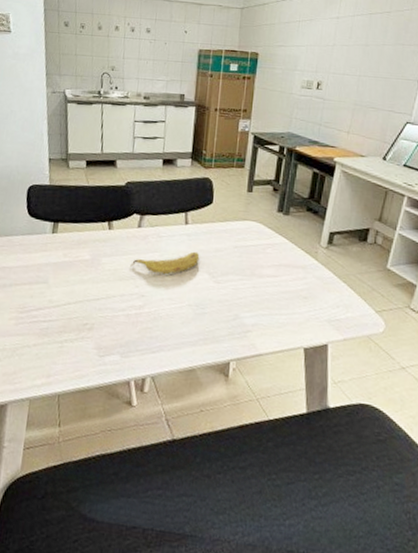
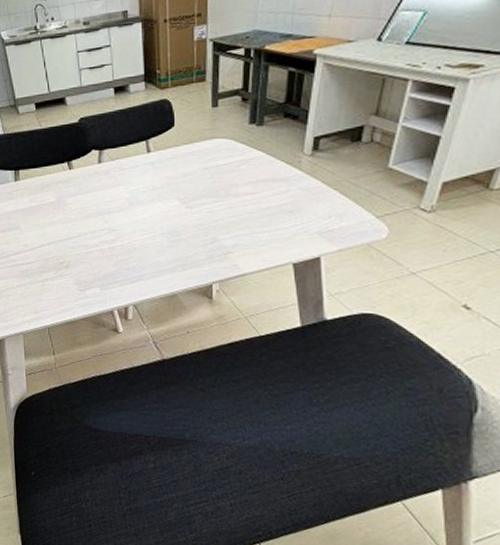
fruit: present [130,251,200,275] -> none [96,179,168,207]

